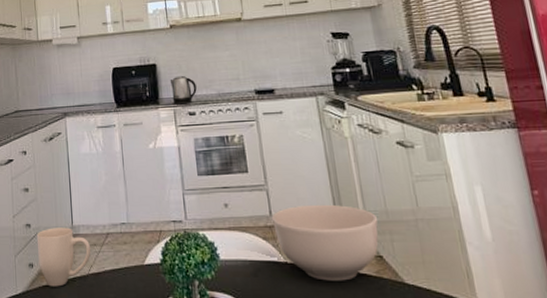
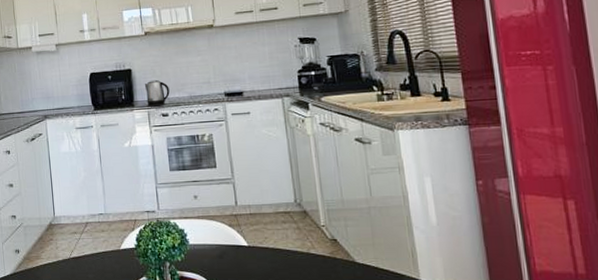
mug: present [36,227,91,287] -> none [21,218,72,269]
bowl: present [271,204,379,281] -> none [236,195,335,261]

